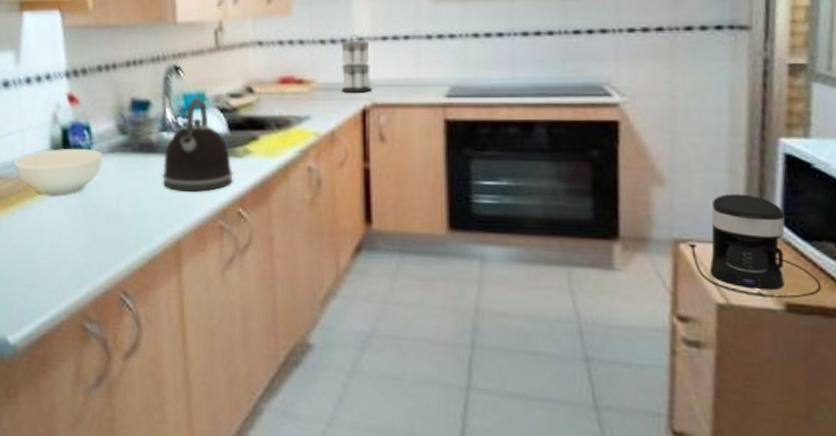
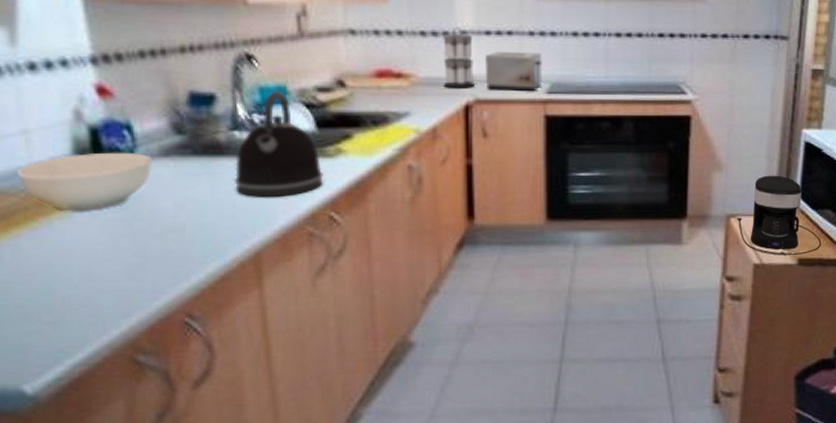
toaster: none [381,56,441,94] -> present [484,52,542,91]

